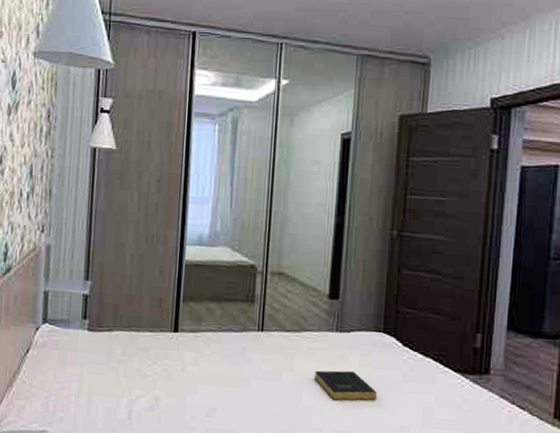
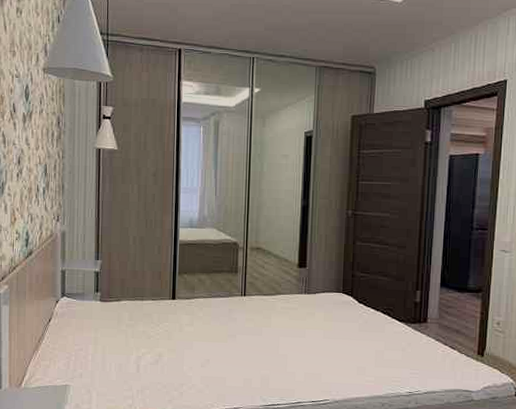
book: present [315,370,377,401] -> none [288,324,338,349]

